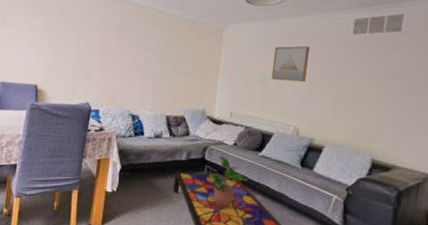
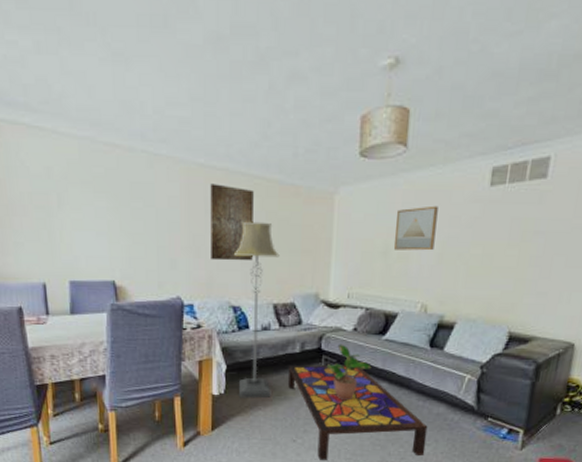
wall art: none [118,14,158,79] -> present [210,183,254,261]
floor lamp: none [128,46,175,199] -> present [233,221,280,398]

